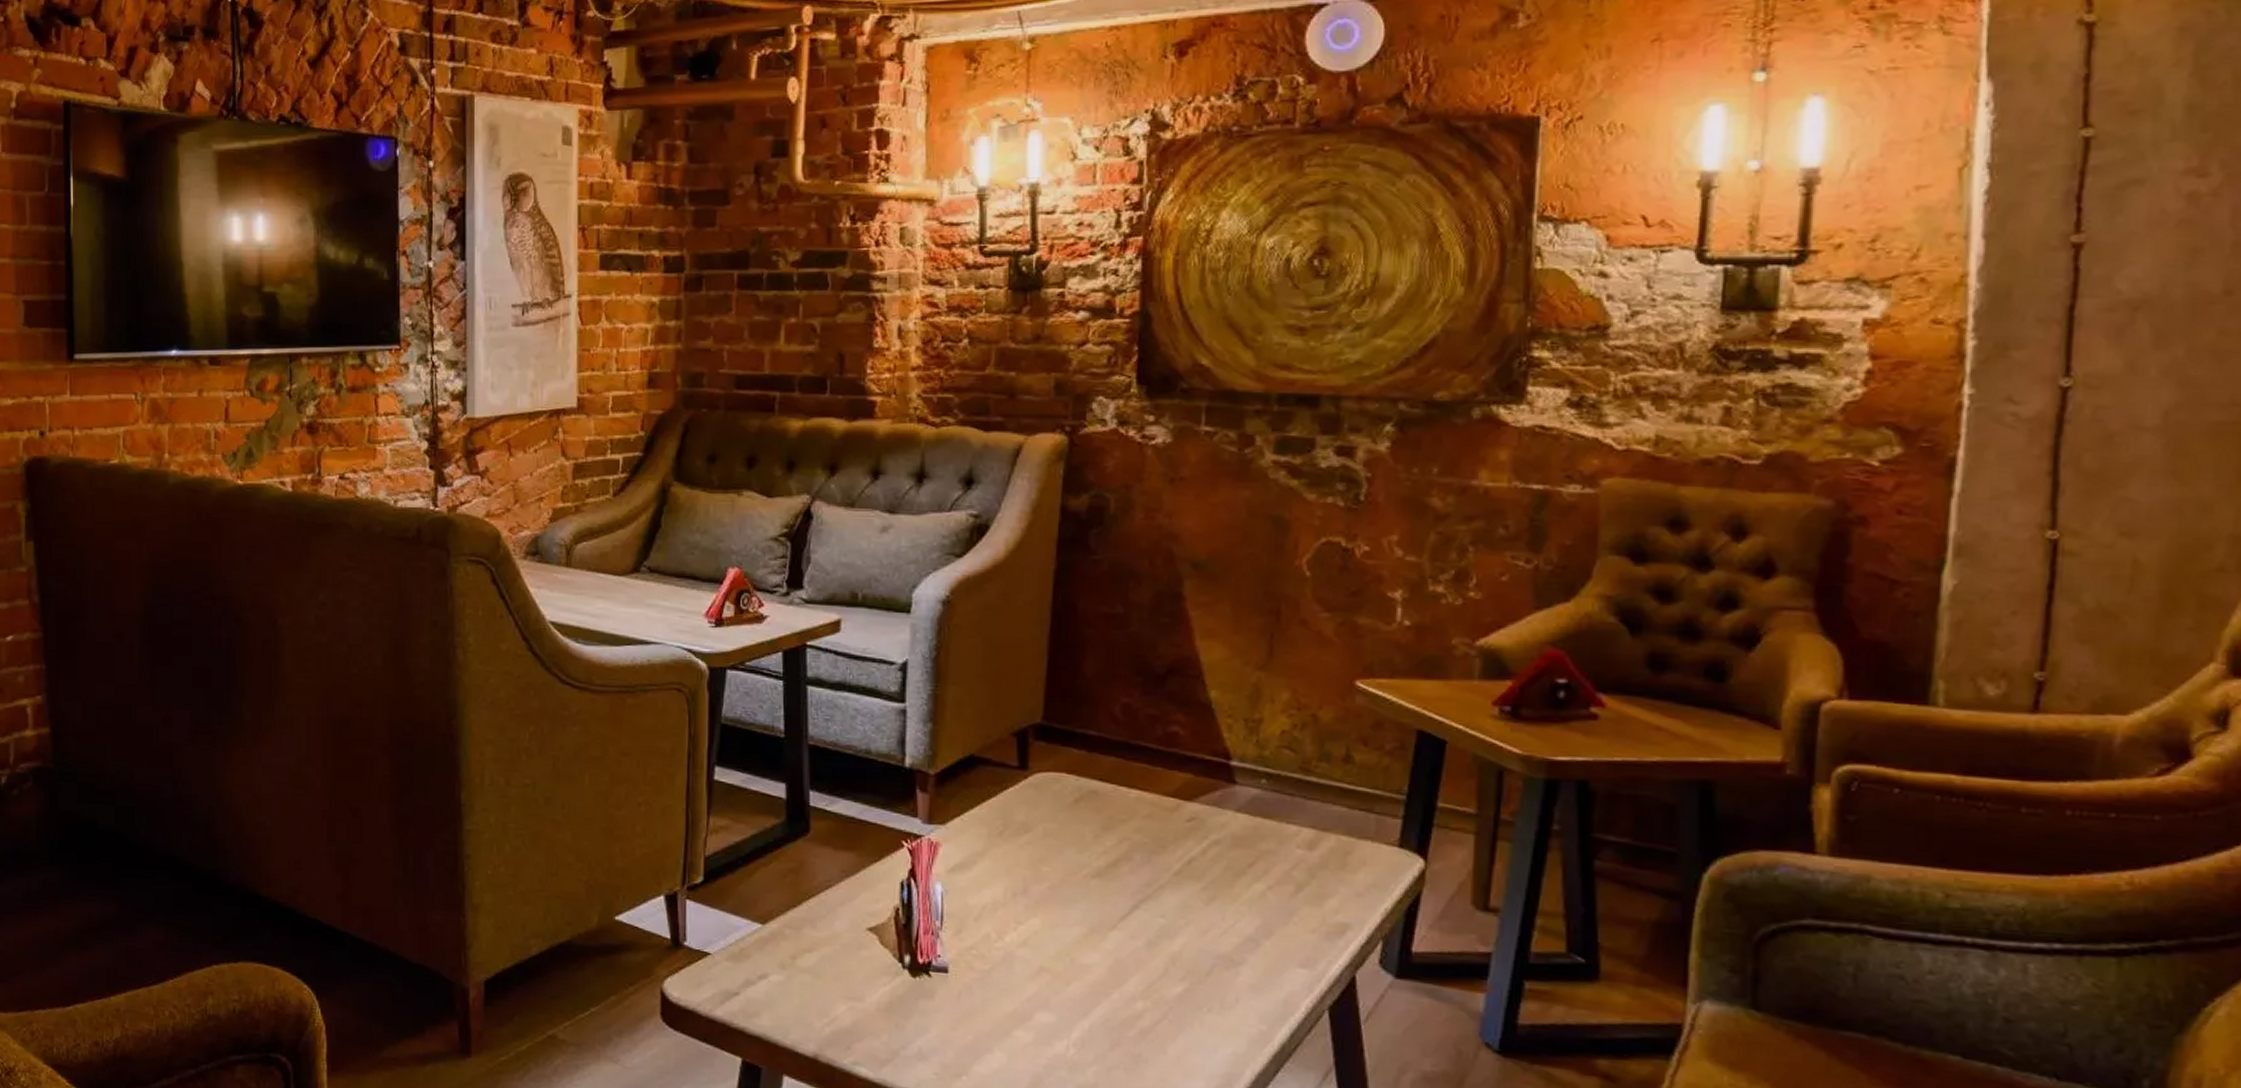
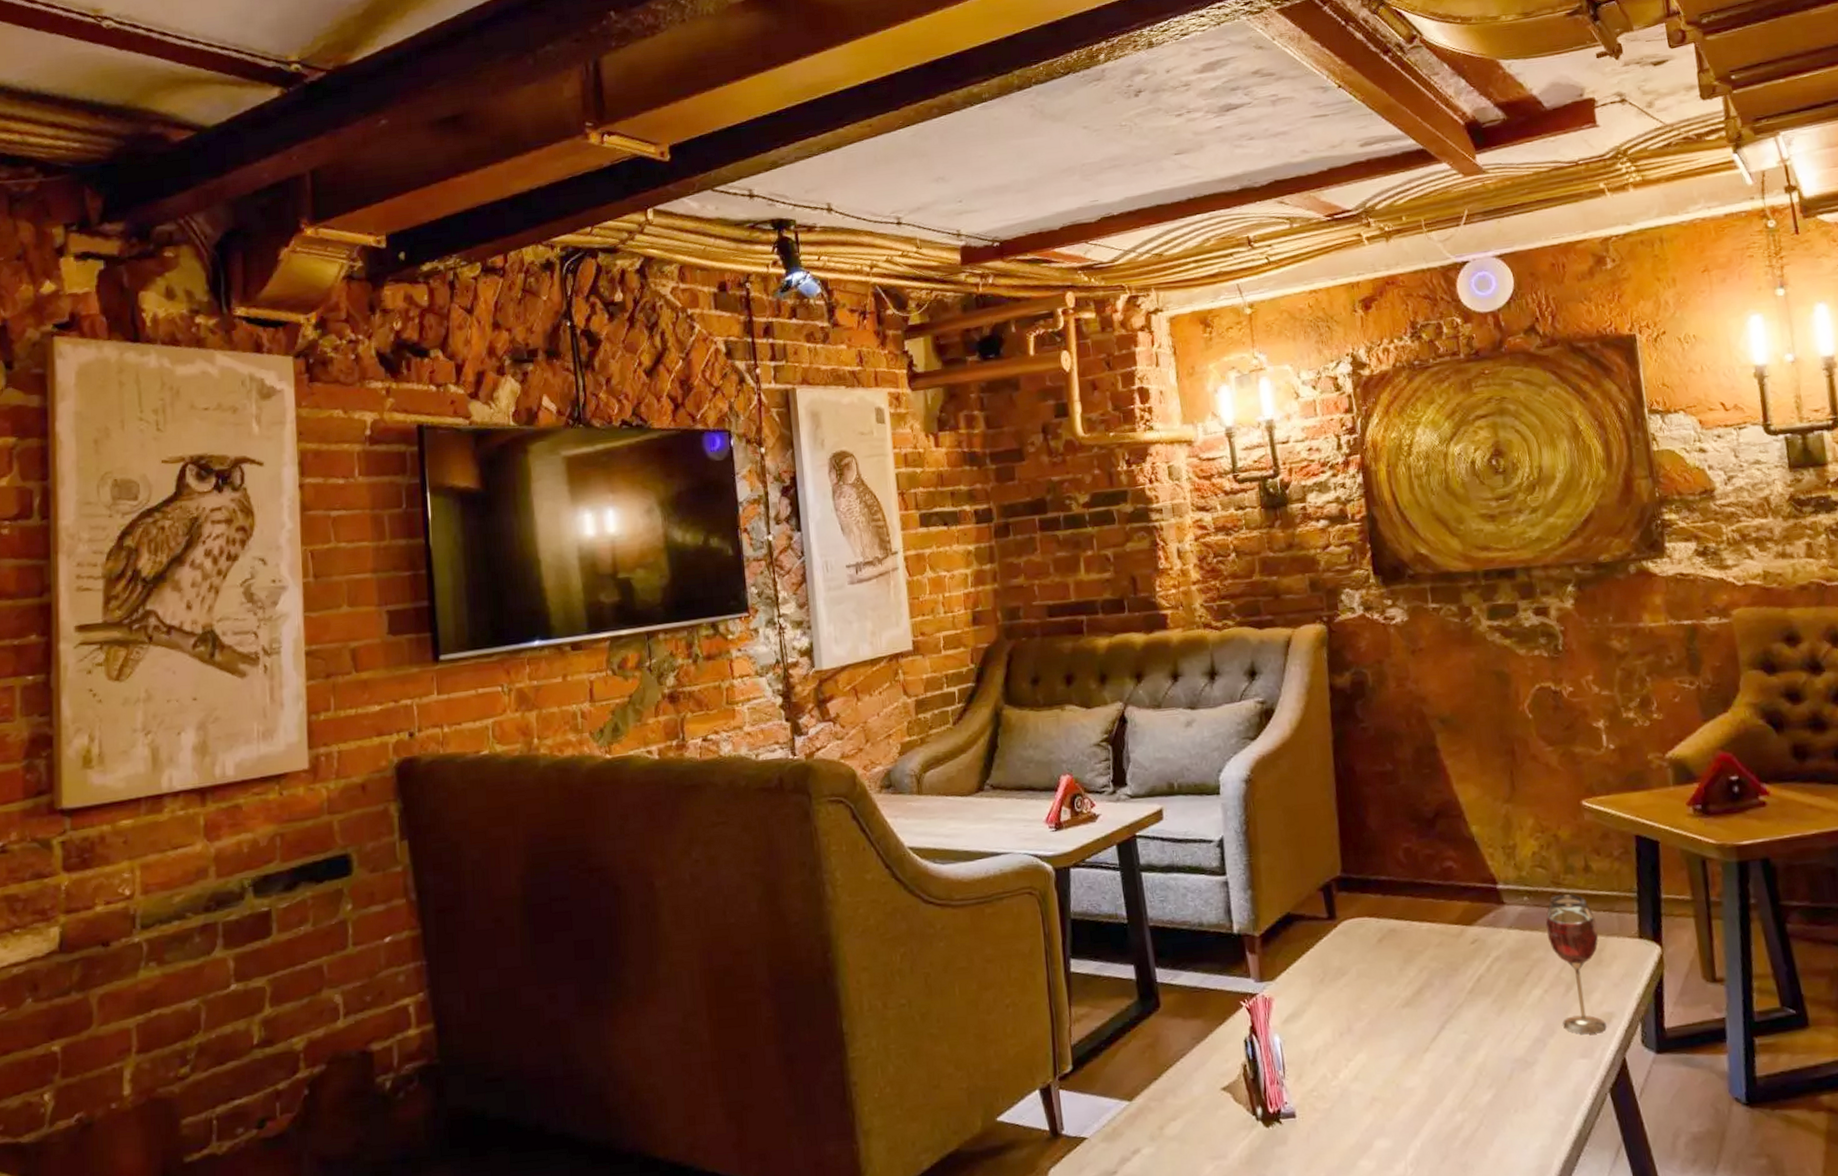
wineglass: none [1282,782,1348,944] -> present [1545,894,1607,1035]

